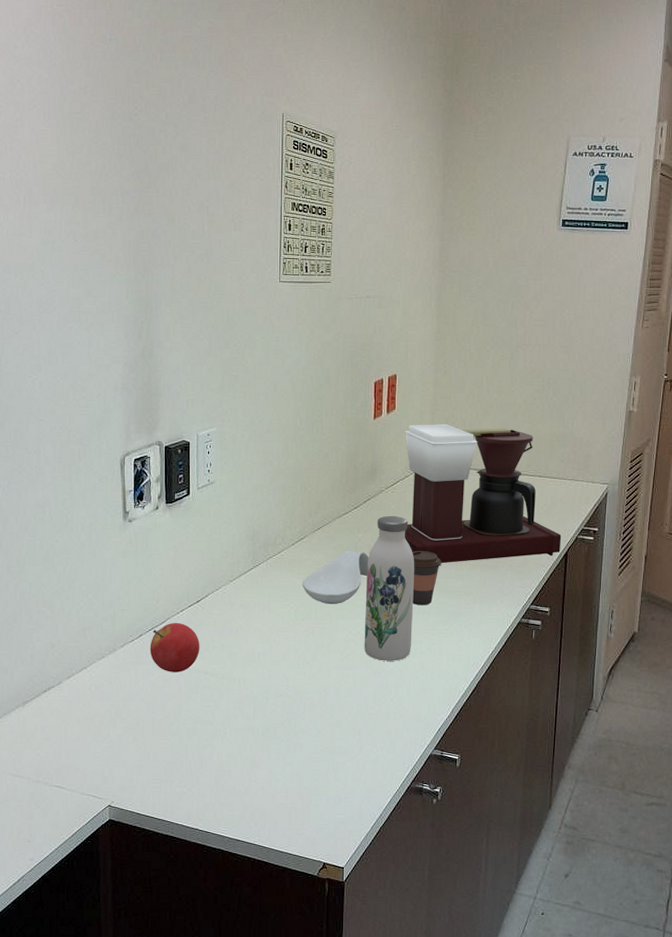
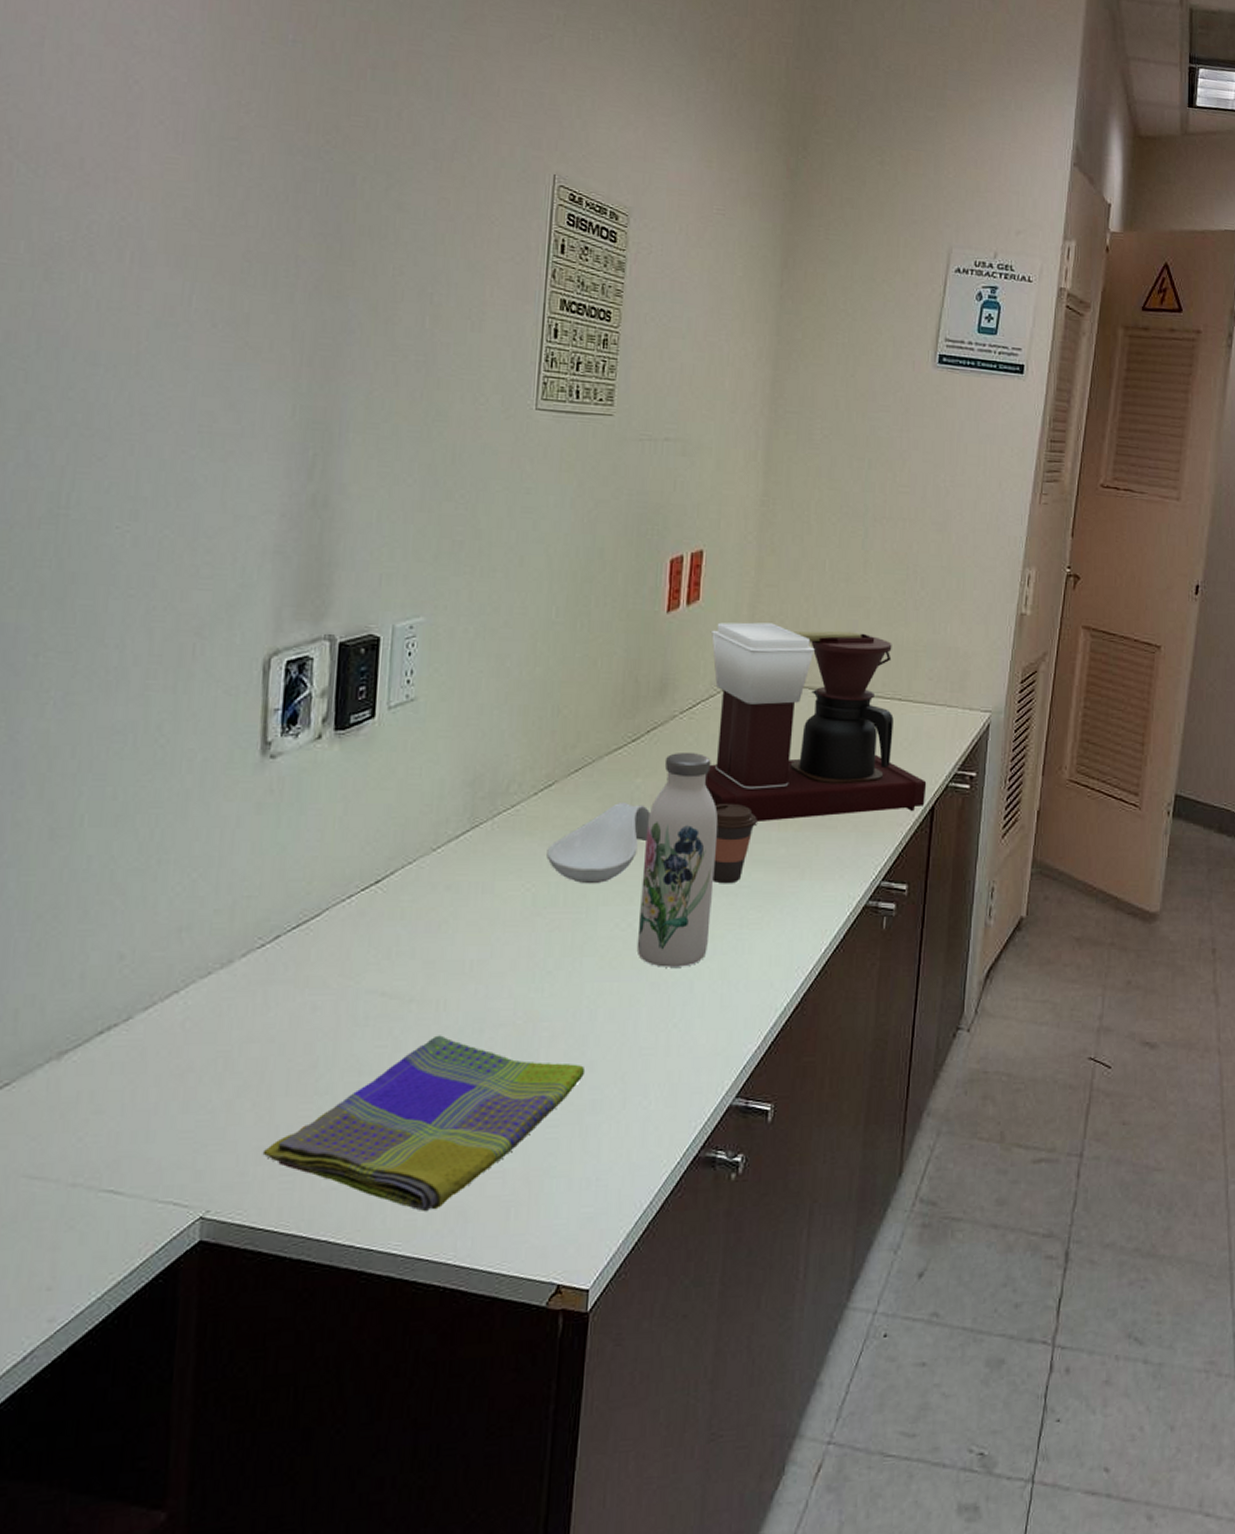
dish towel: none [141,700,334,810] -> present [262,1035,584,1211]
fruit: present [150,622,200,672] -> none [290,915,377,995]

